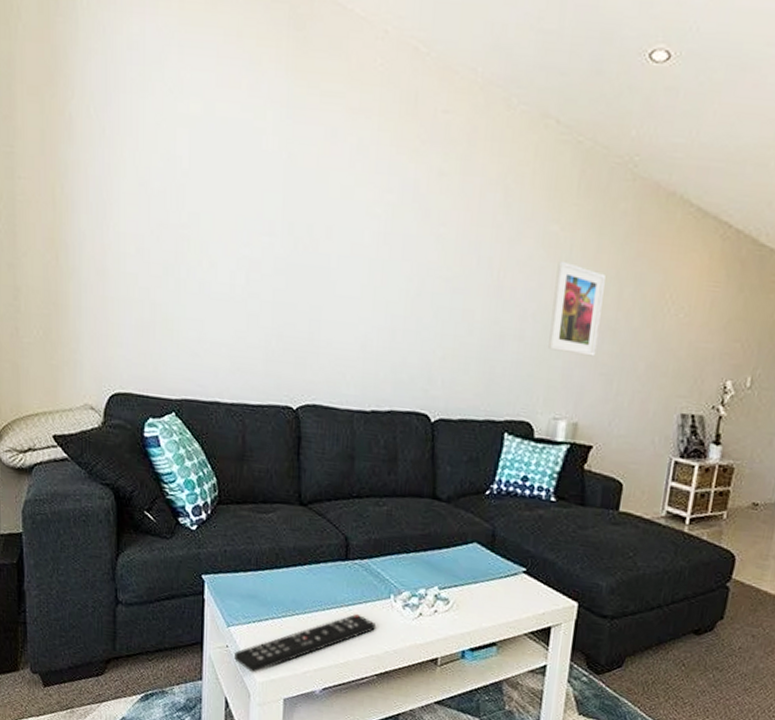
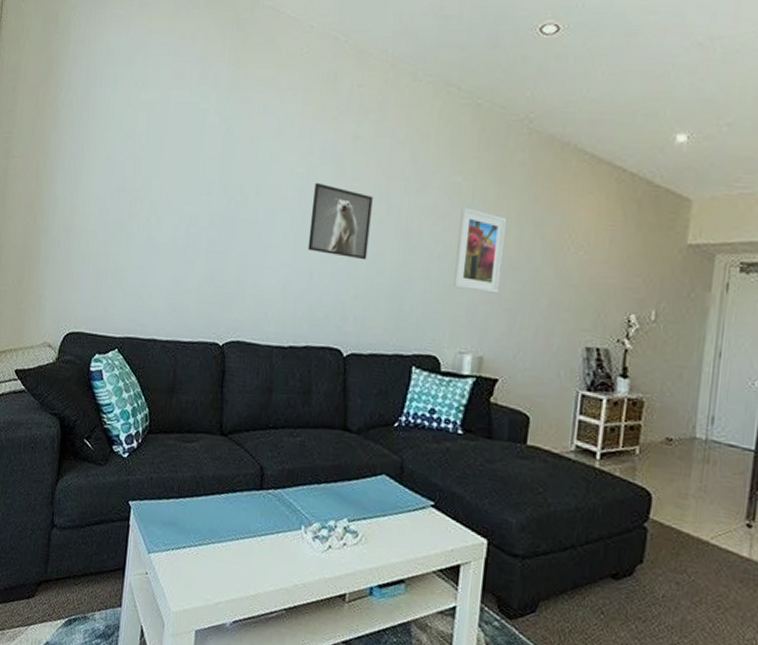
remote control: present [234,613,375,673] -> none [152,544,286,602]
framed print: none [389,226,461,318] -> present [307,182,373,260]

